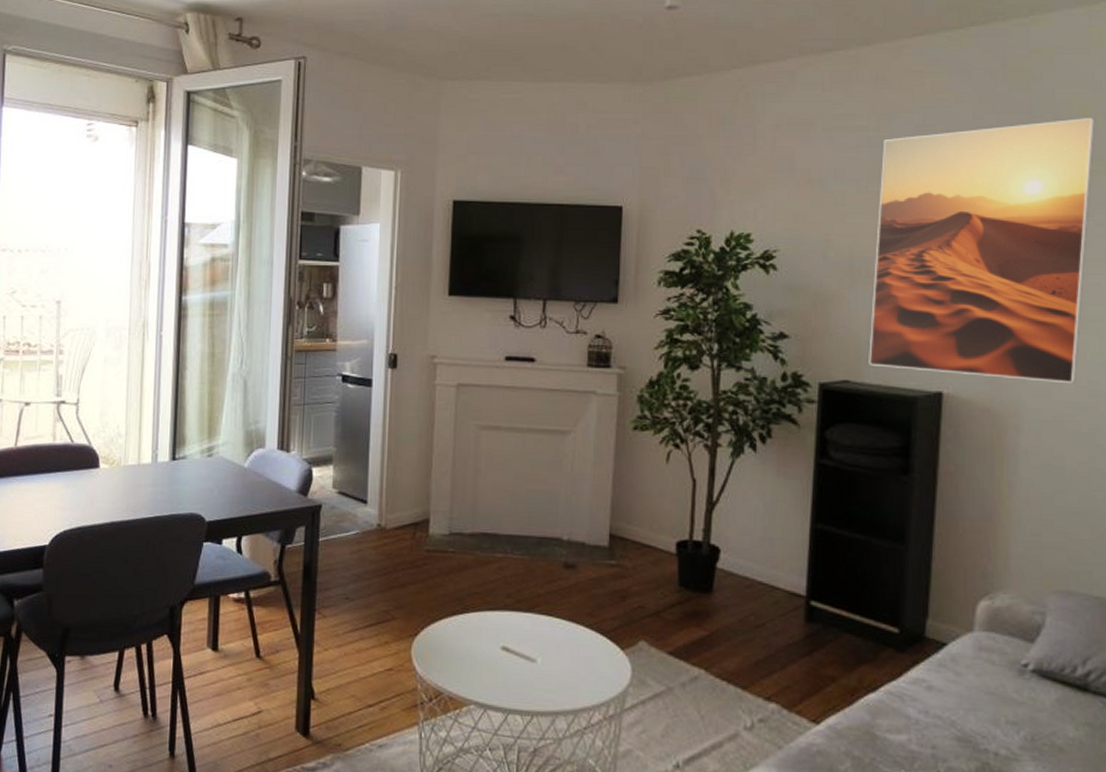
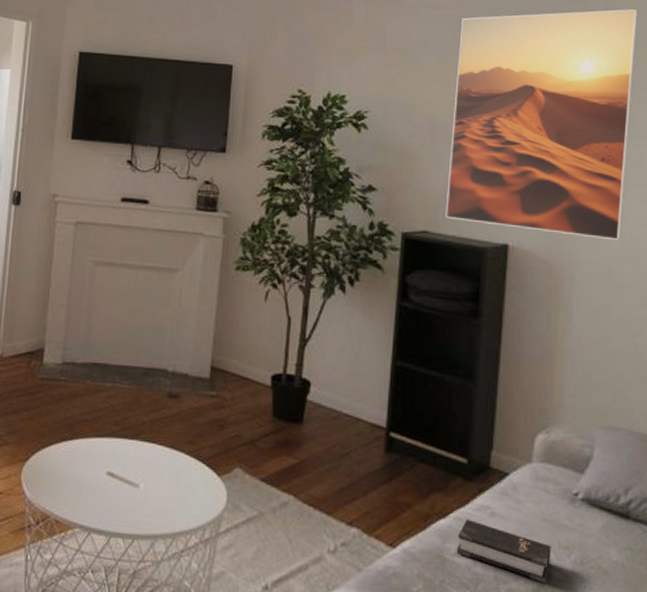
hardback book: none [889,692,997,762] -> present [457,518,551,583]

